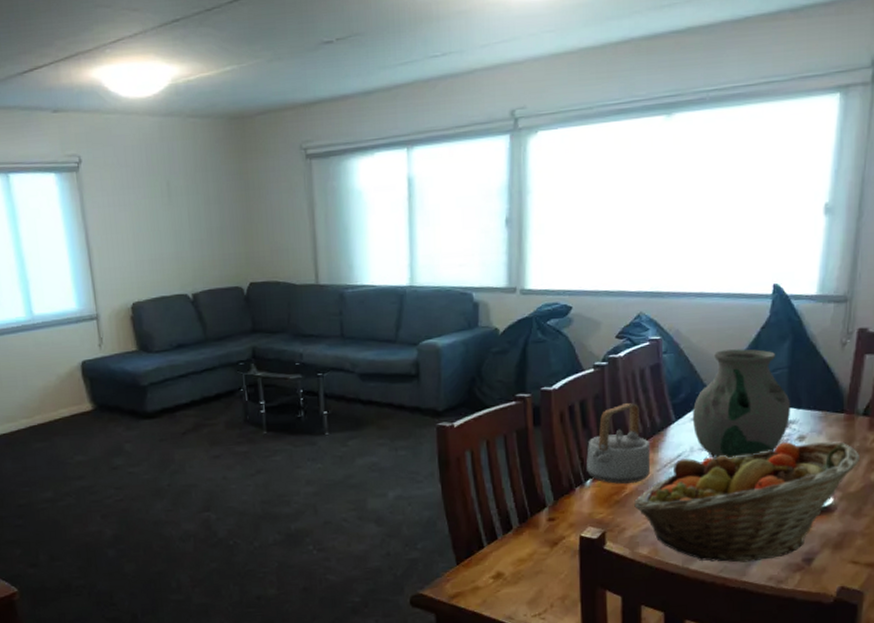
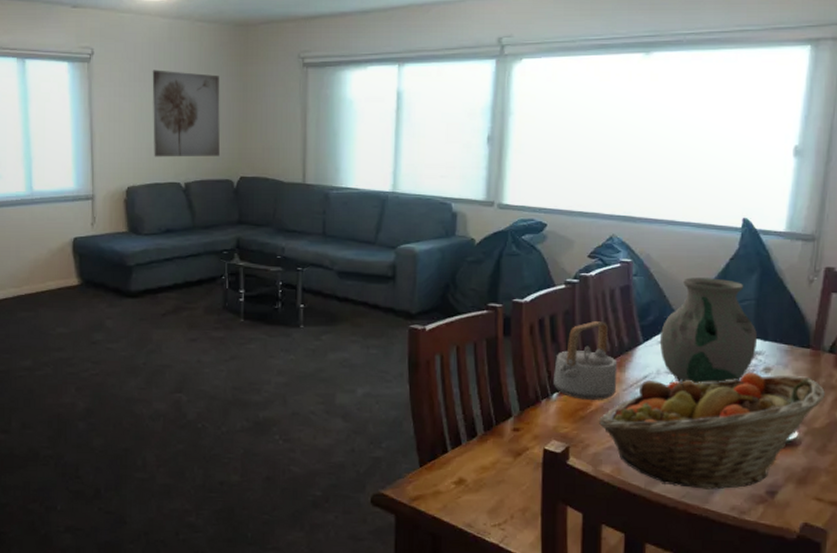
wall art: none [146,174,226,269] -> present [152,70,220,157]

